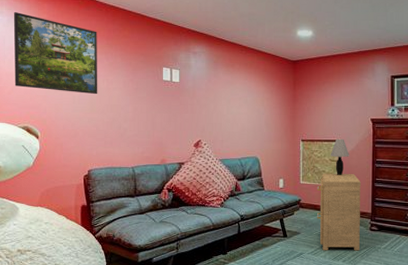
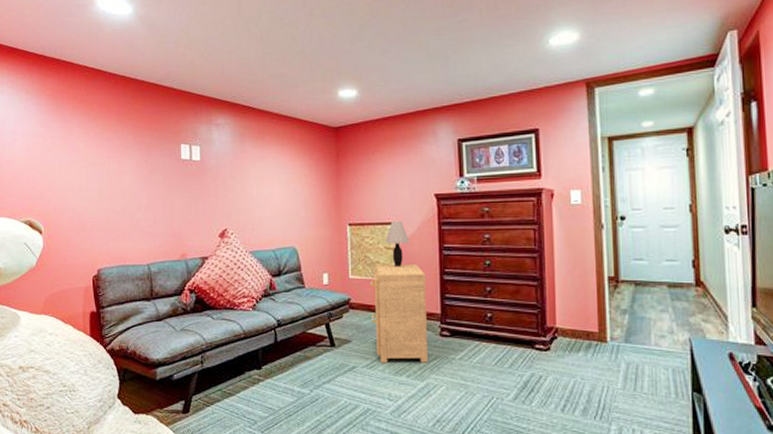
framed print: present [13,12,98,95] -> none [14,90,108,180]

